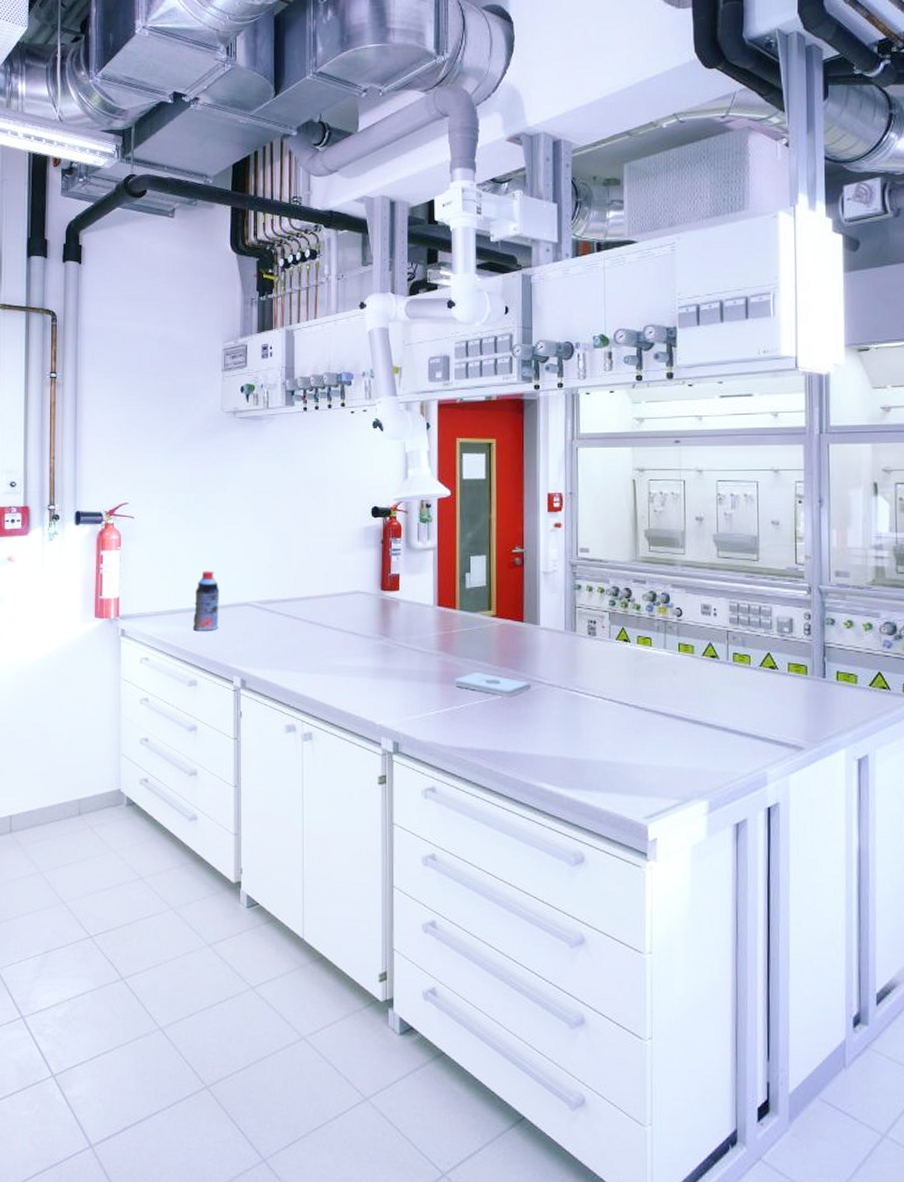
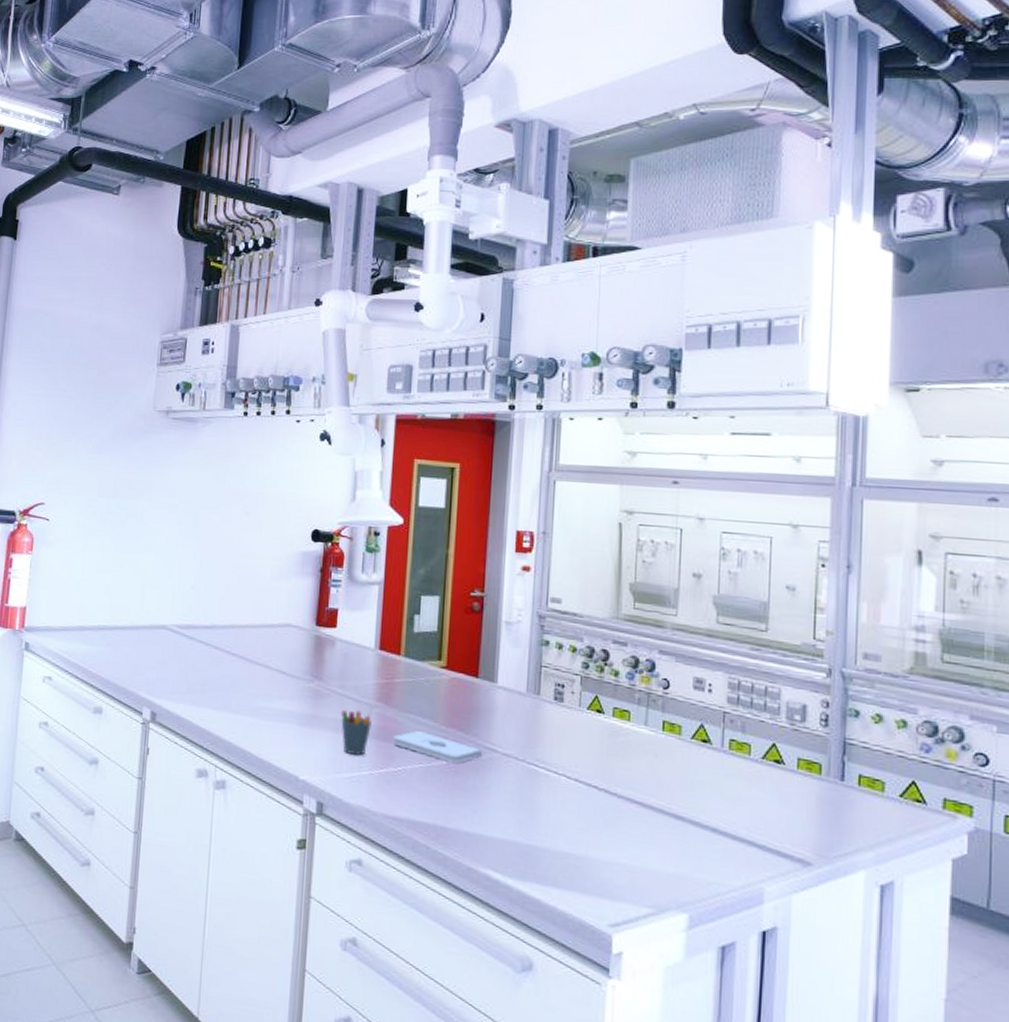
bottle: present [192,571,219,631] -> none [102,586,135,654]
pen holder: none [408,653,436,698] -> present [340,703,374,755]

